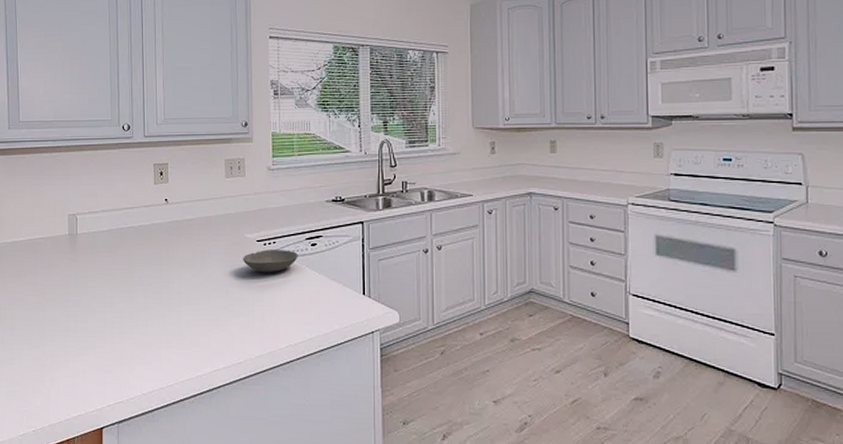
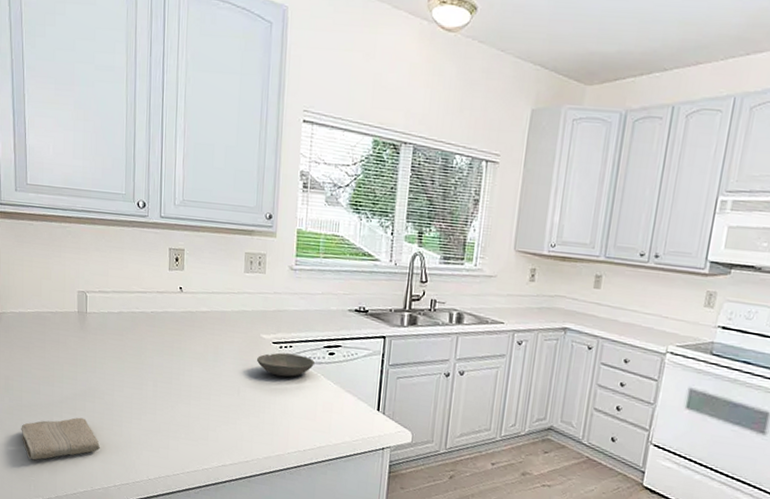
washcloth: none [13,339,94,389] -> present [21,417,101,460]

